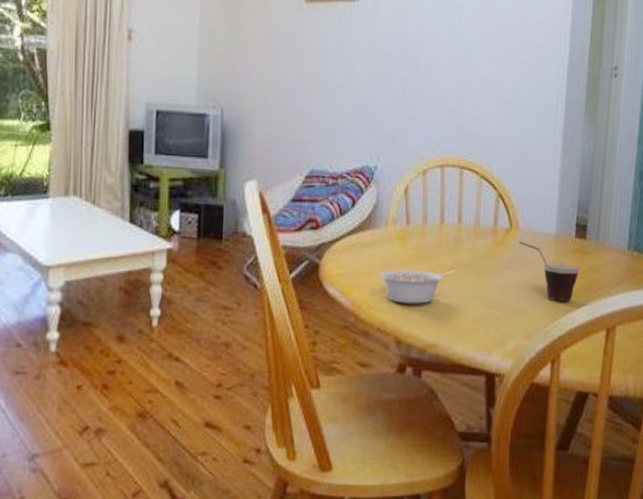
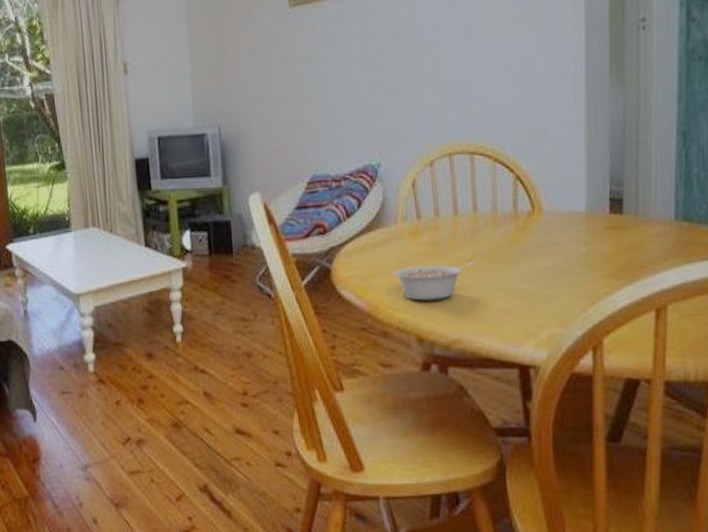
cup: present [518,241,580,301] -> none [543,224,618,284]

